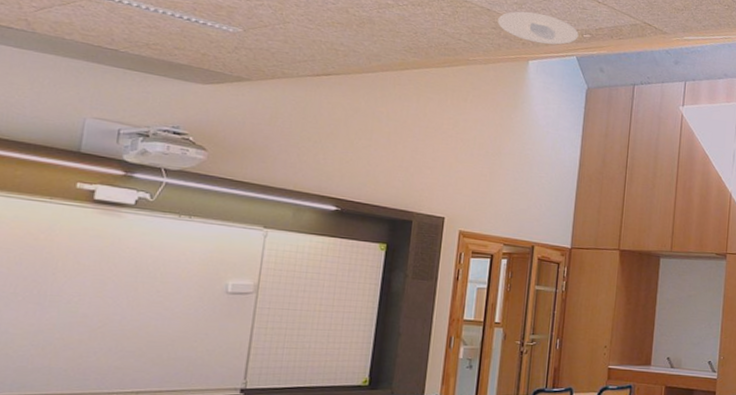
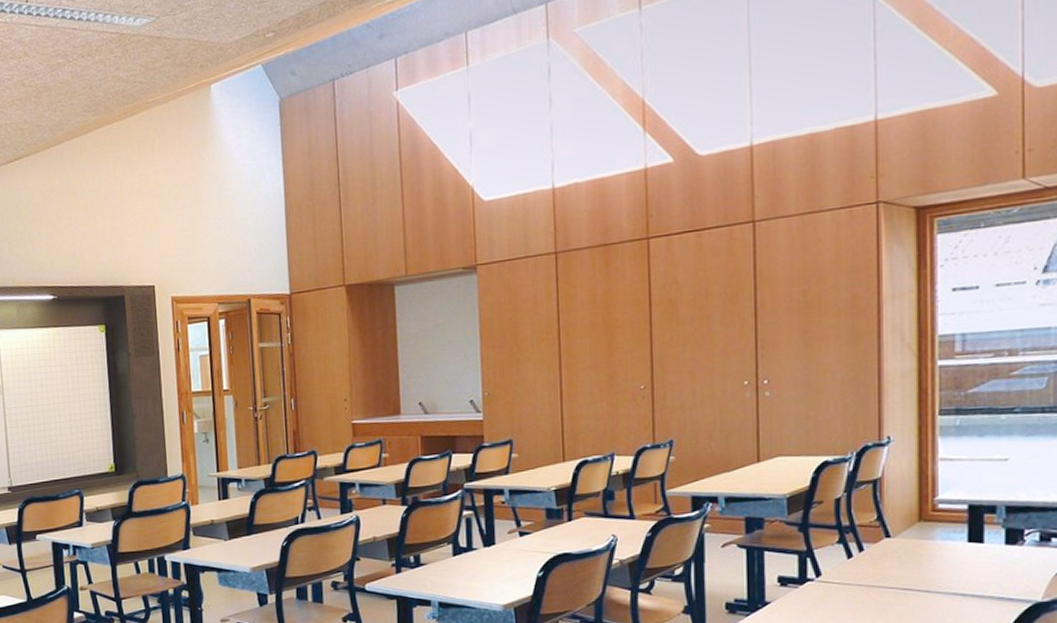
recessed light: present [497,11,579,45] -> none [170,23,260,62]

